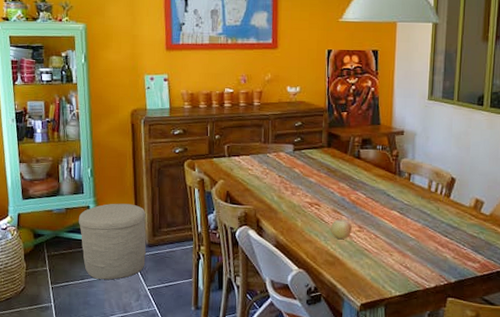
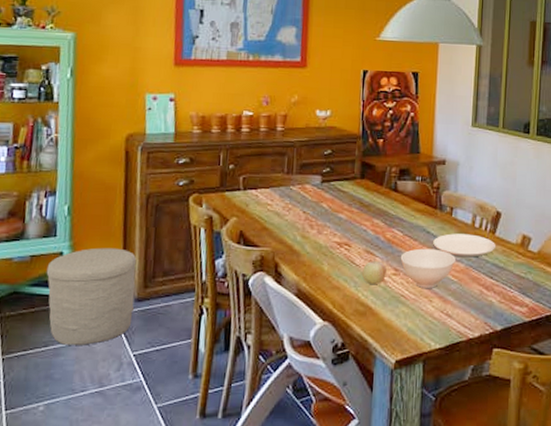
bowl: none [363,209,413,245] -> present [400,248,455,289]
plate: none [393,196,450,218] -> present [433,233,495,258]

